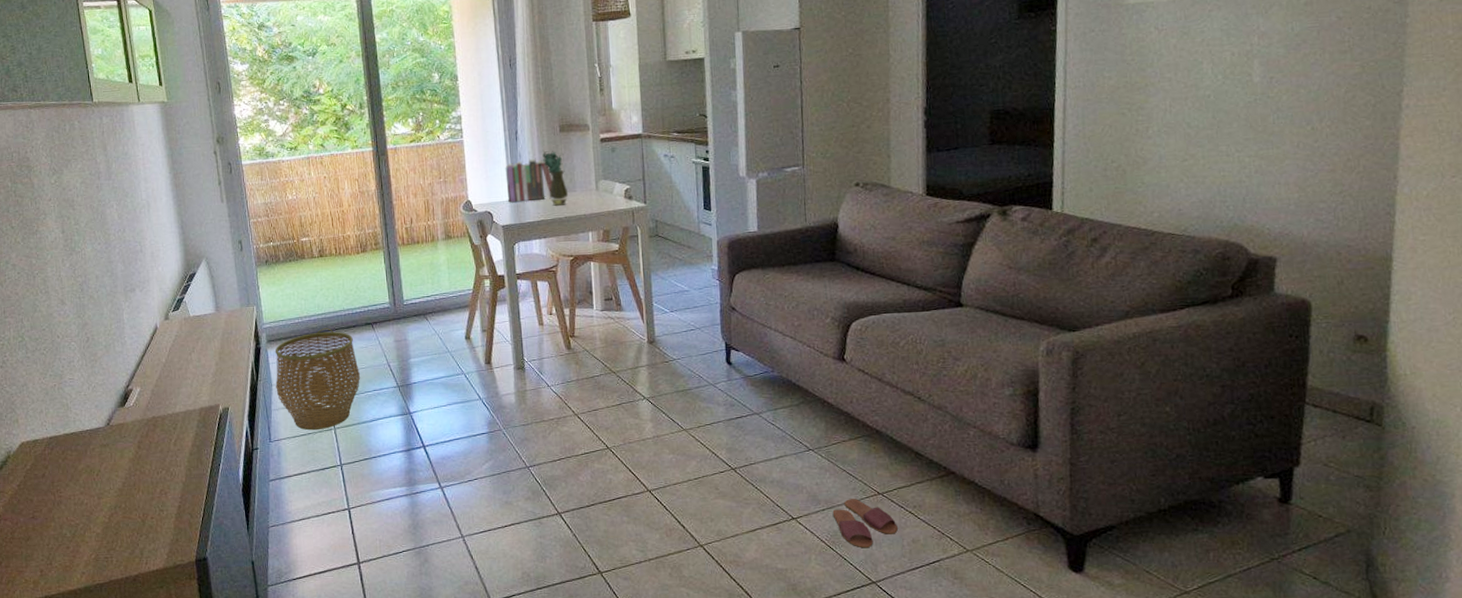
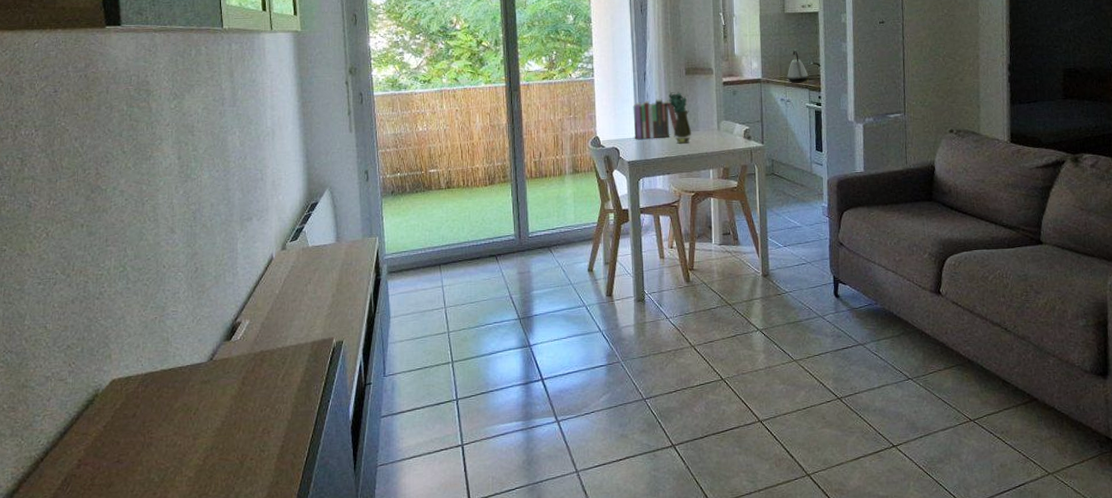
basket: present [274,328,361,431] -> none [394,259,482,364]
kettle: none [670,100,695,137] -> present [787,49,809,83]
slippers: present [832,499,898,548] -> none [929,425,988,474]

